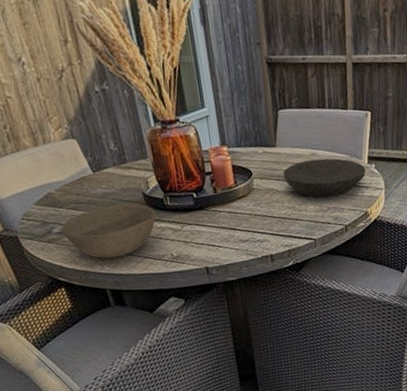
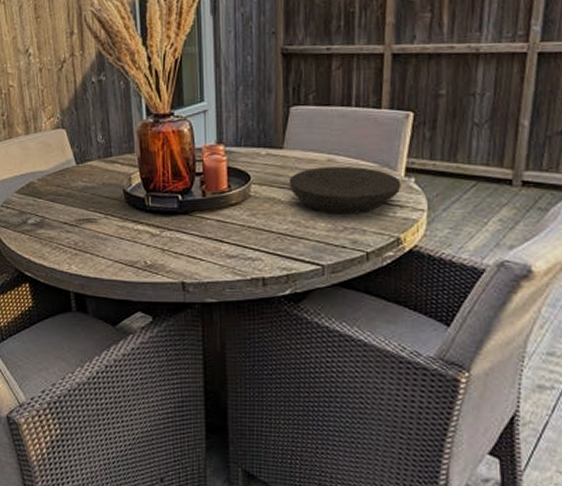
bowl: present [61,203,156,259] -> none [36,200,134,258]

